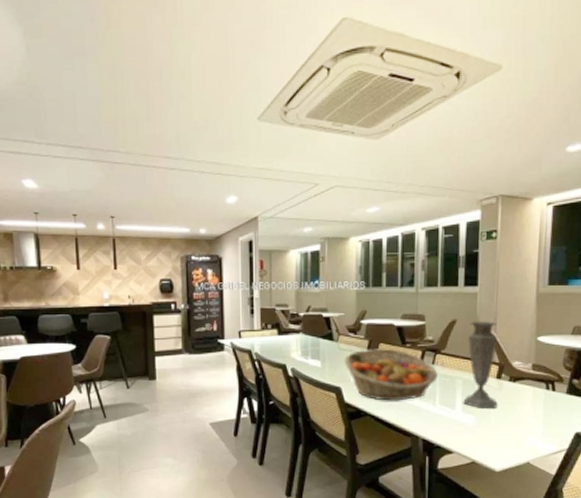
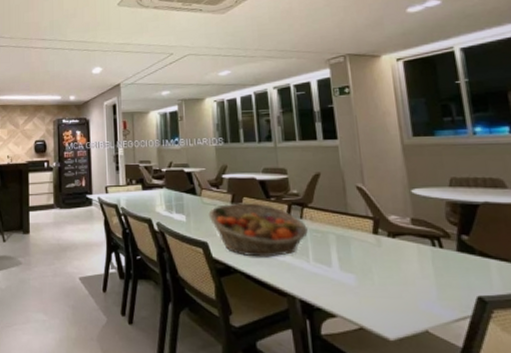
vase: present [463,320,498,408] -> none [334,172,380,267]

